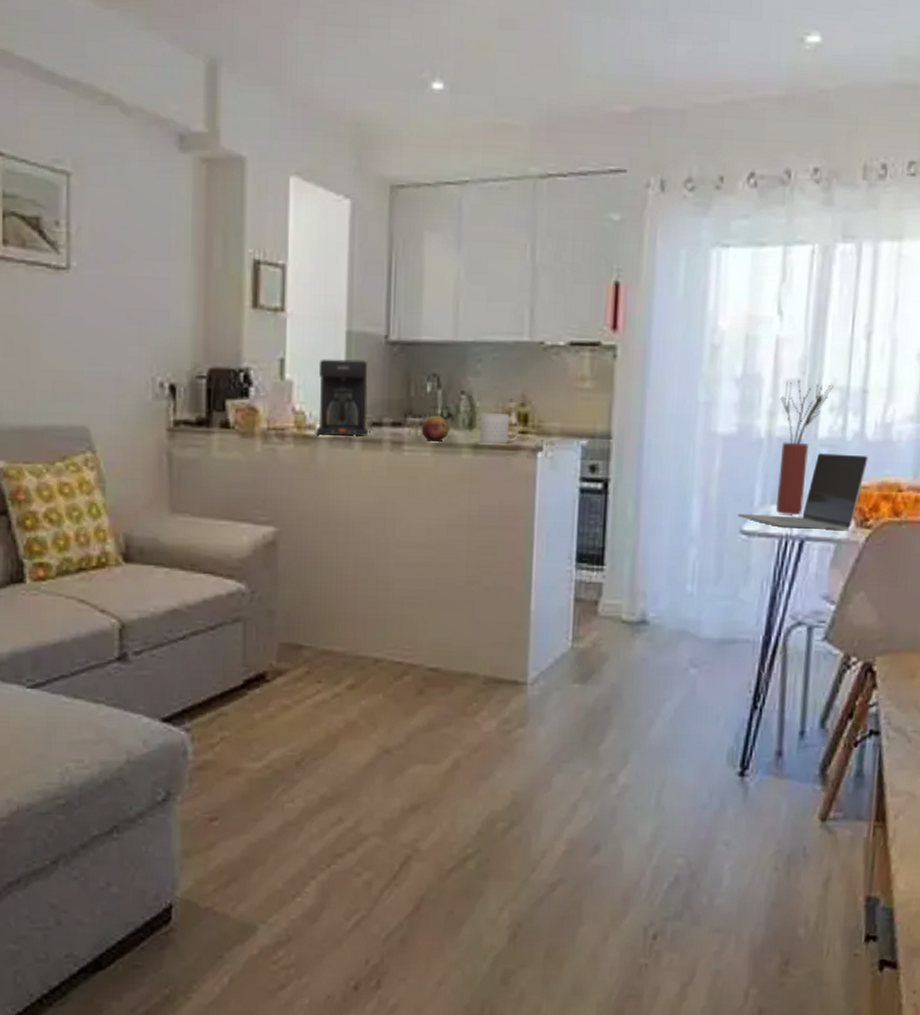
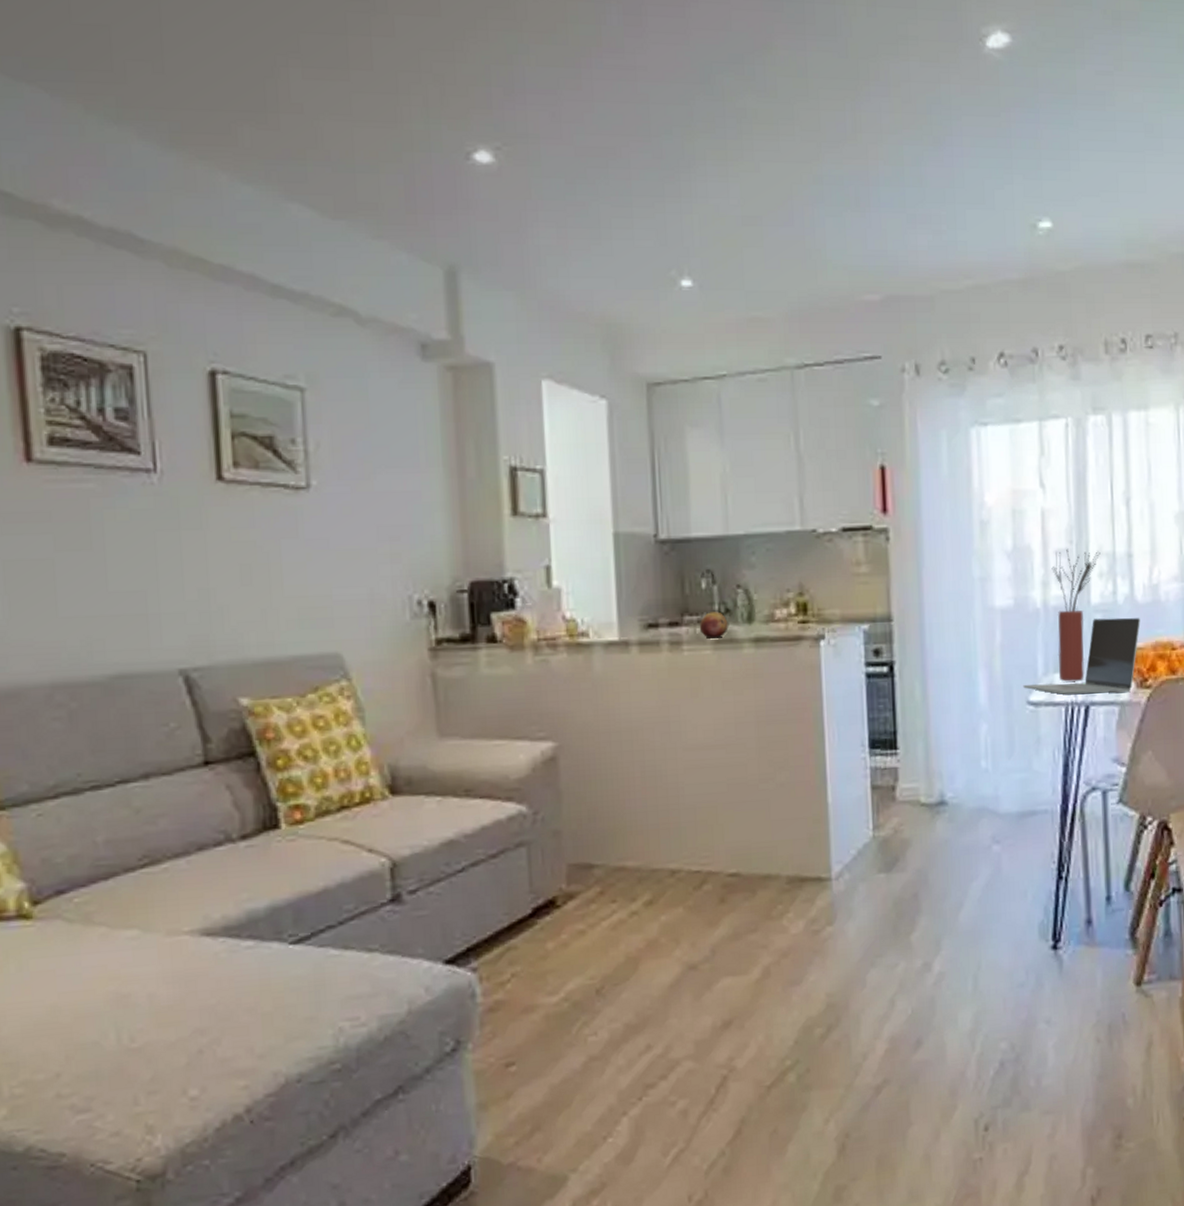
coffee maker: present [316,359,368,437] -> none [588,561,644,643]
mug: present [478,412,519,445] -> none [759,603,799,637]

